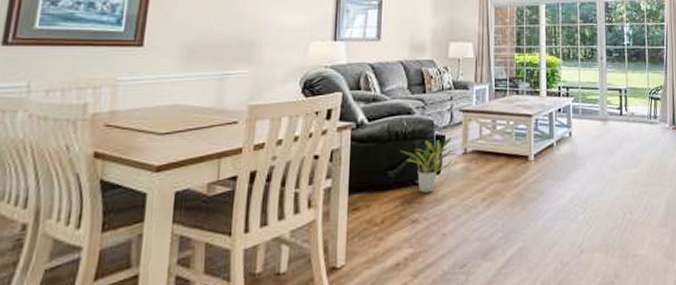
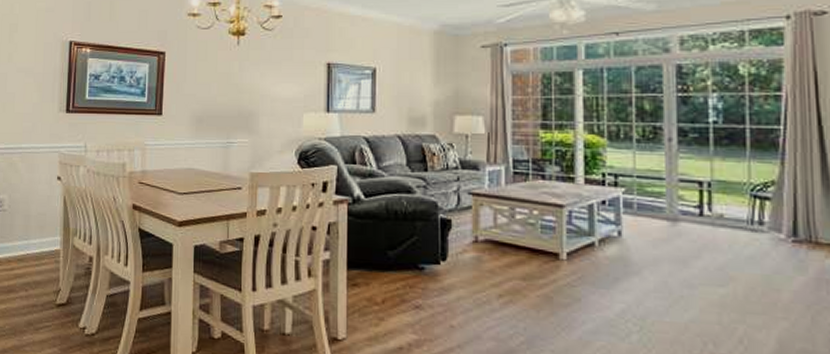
potted plant: present [400,136,460,193] -> none [400,221,469,280]

